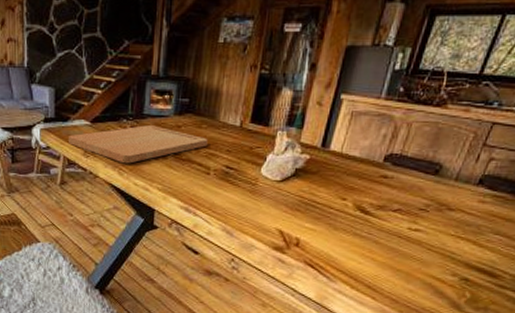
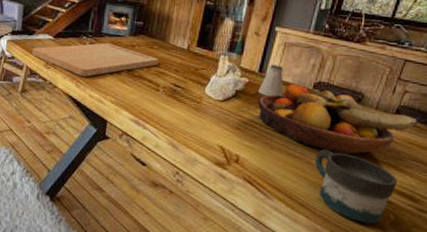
fruit bowl: none [320,157,504,232] -> present [257,83,418,155]
saltshaker: none [321,137,351,174] -> present [258,64,285,97]
mug: none [383,227,477,303] -> present [314,149,398,224]

